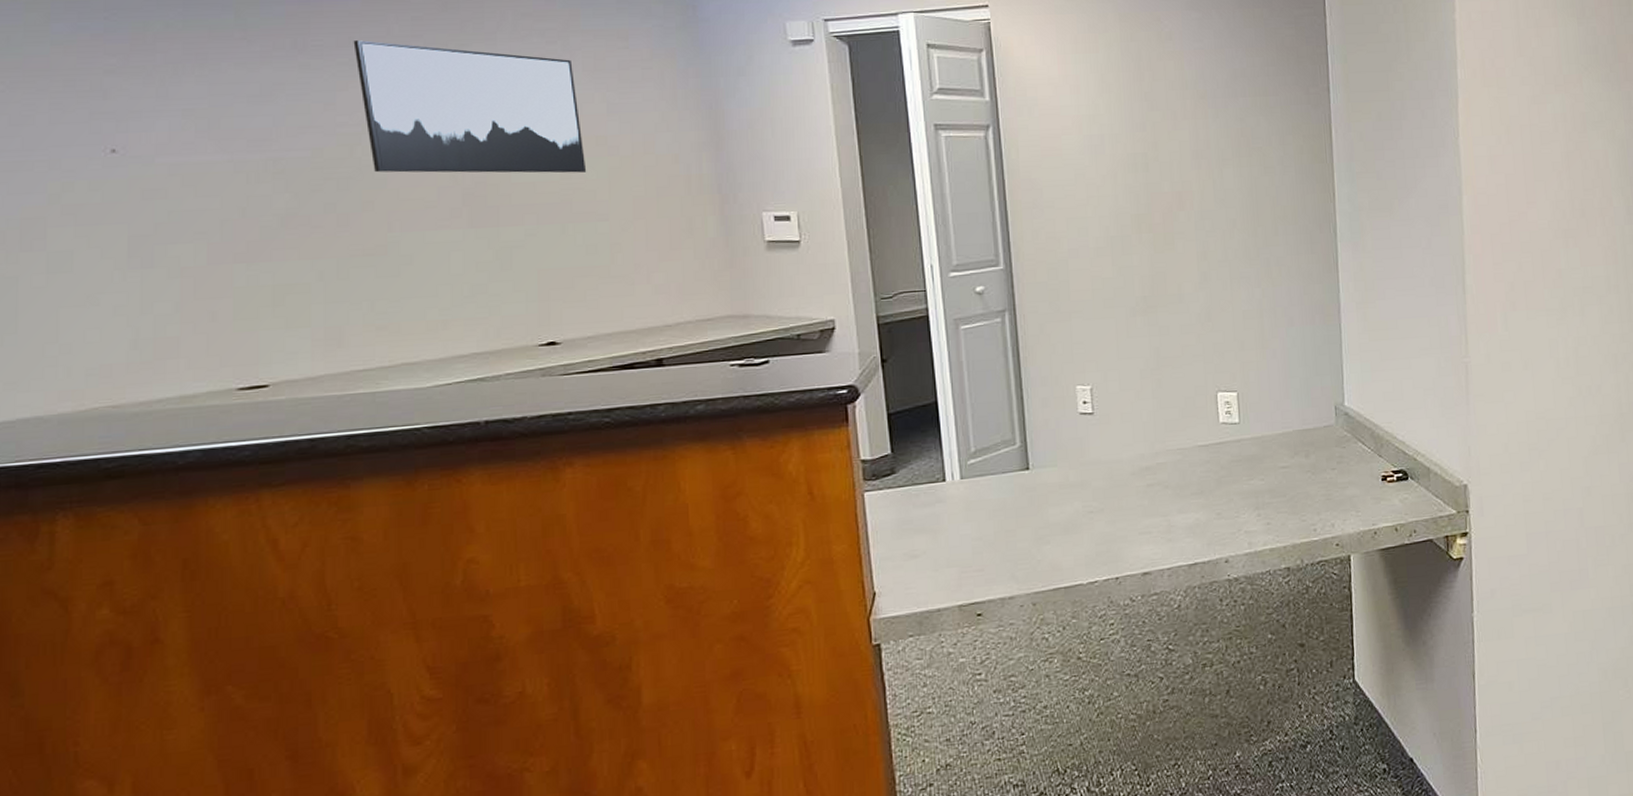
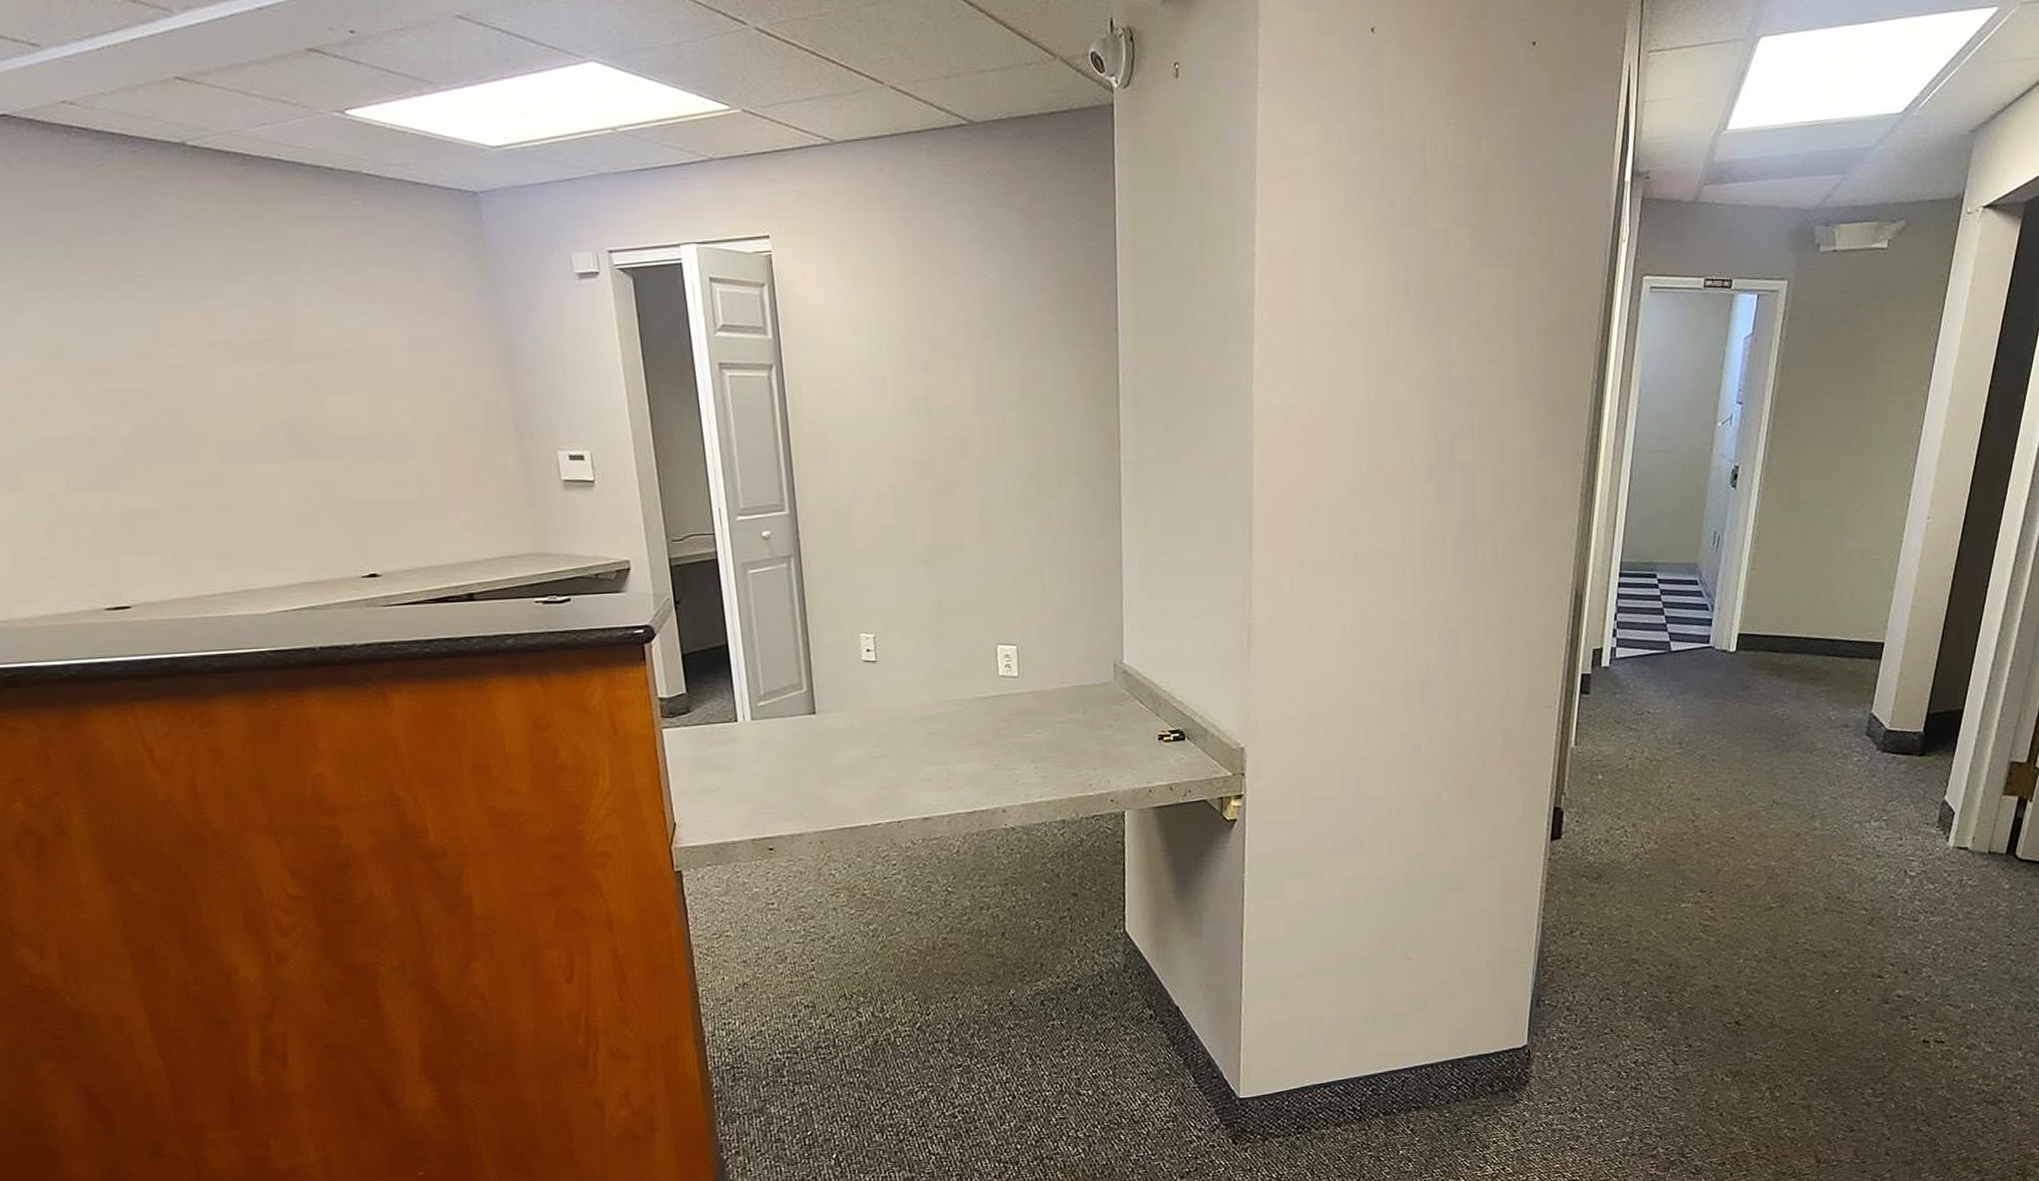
wall art: present [353,40,587,173] -> none [172,271,393,408]

